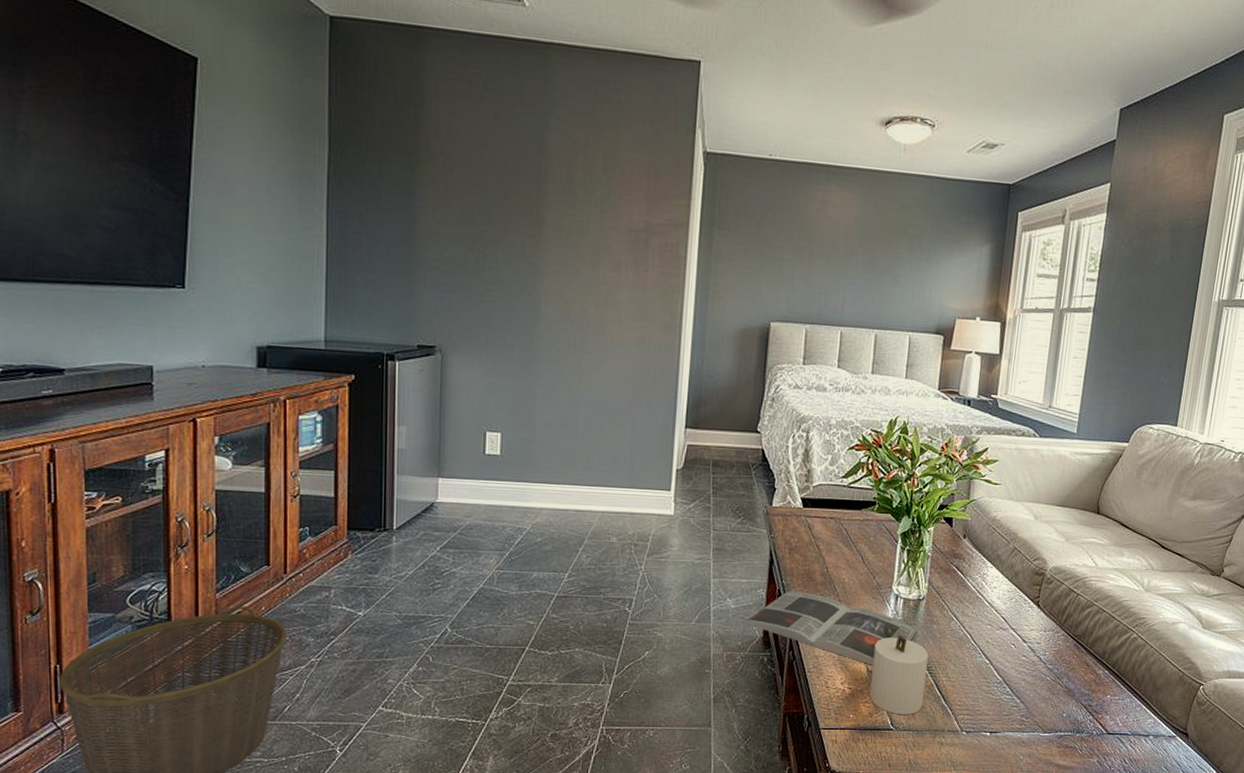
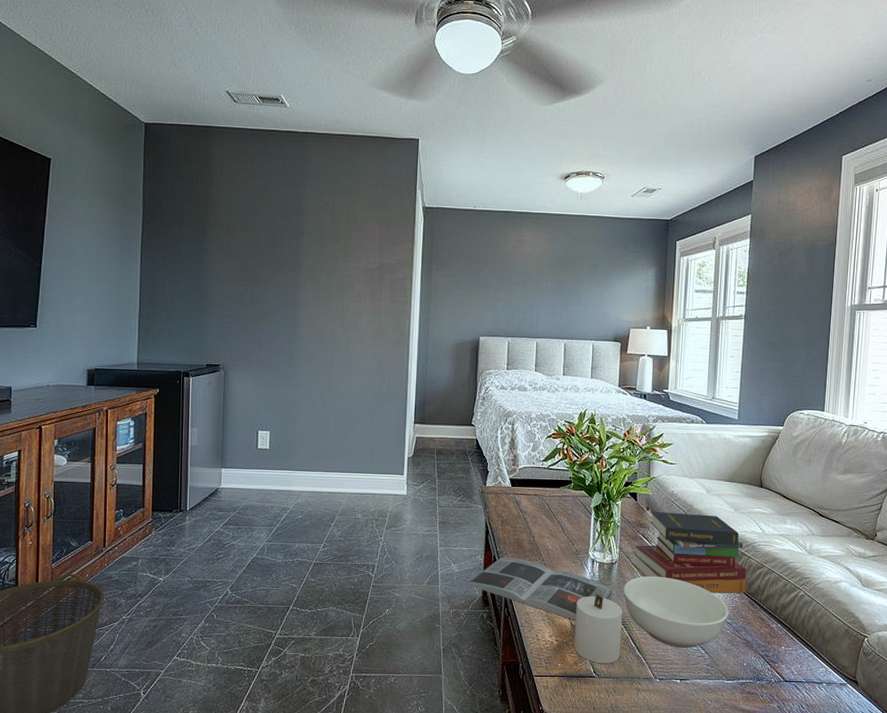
bowl: none [930,614,1051,697] -> present [623,575,729,648]
books: none [942,540,1075,636] -> present [631,512,747,593]

